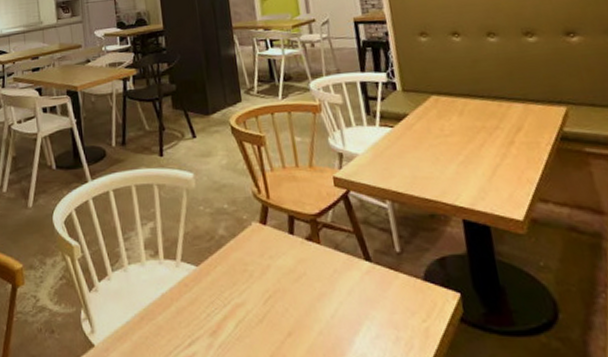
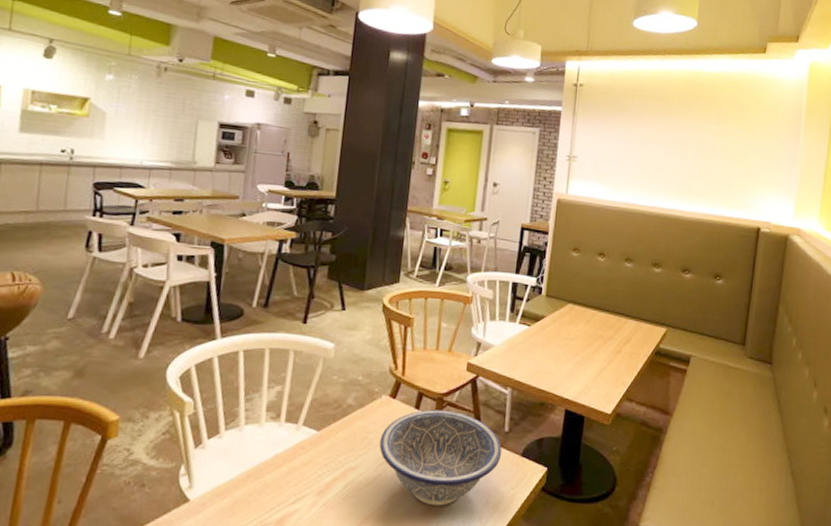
decorative bowl: none [260,232,400,345] -> present [379,409,502,506]

